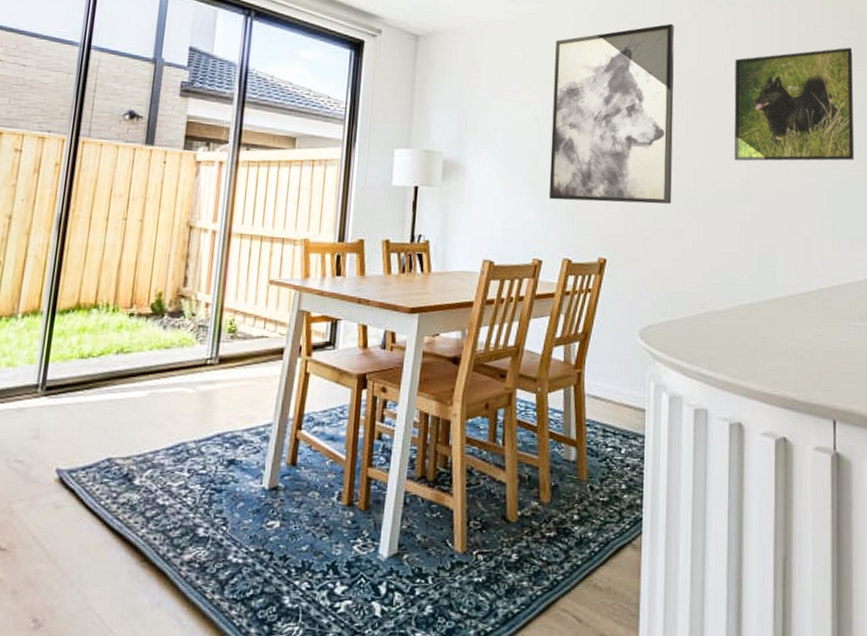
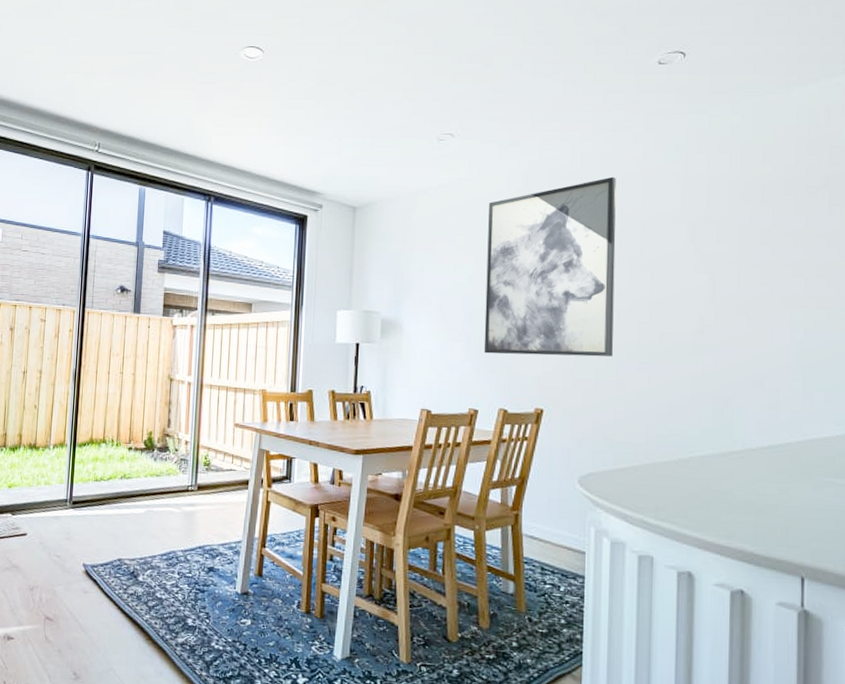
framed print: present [734,47,854,161] -> none [684,186,834,313]

